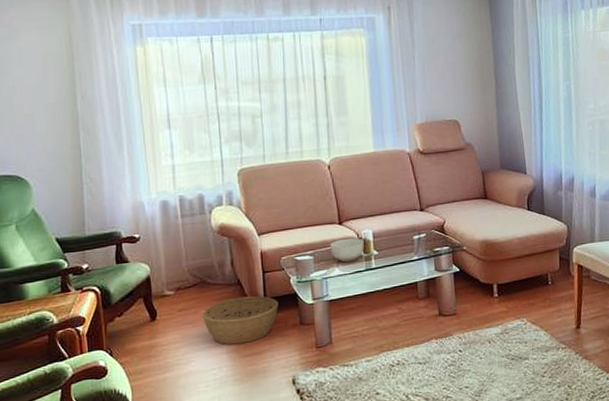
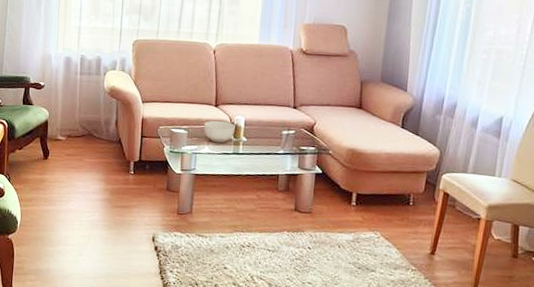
basket: present [202,296,279,345] -> none [85,154,151,196]

